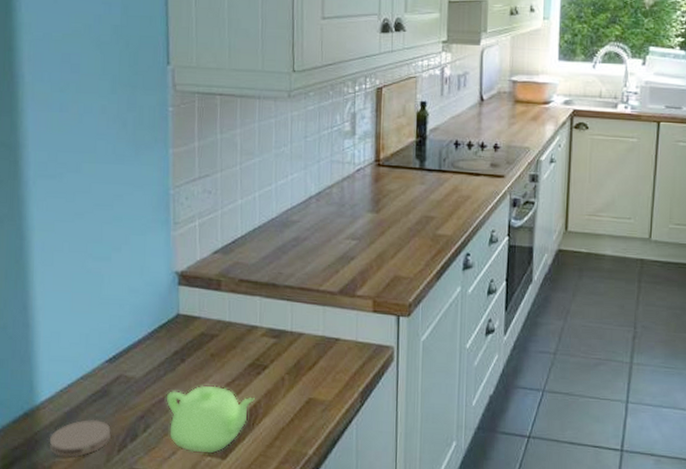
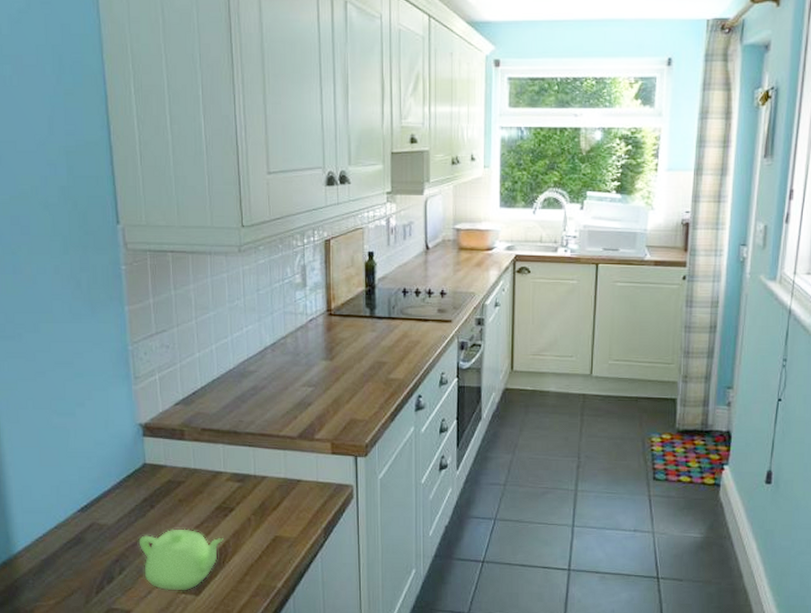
coaster: present [49,419,111,458] -> none [29,565,88,601]

